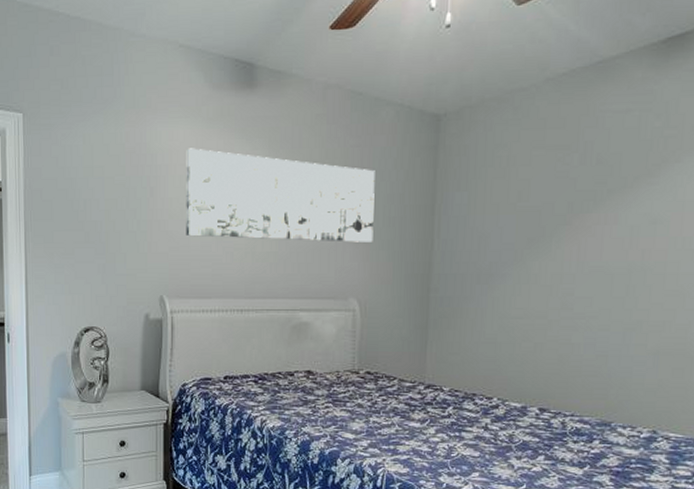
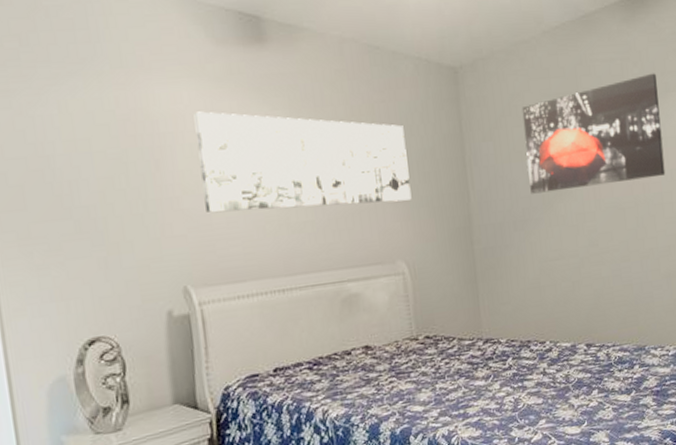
wall art: none [502,127,684,248] -> present [522,73,666,194]

